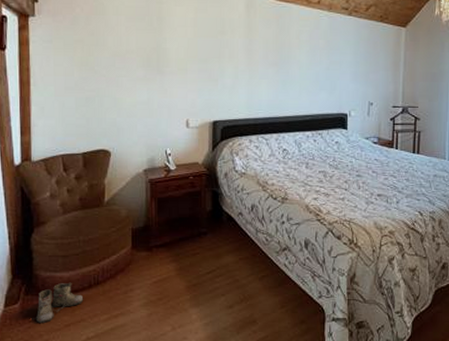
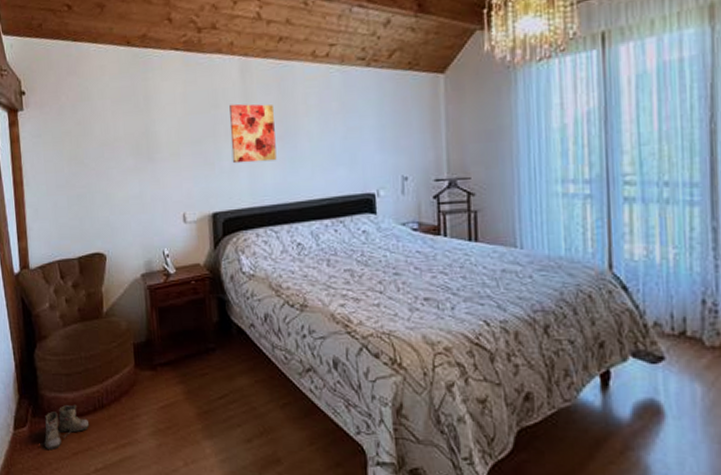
wall art: none [233,32,271,82] -> present [229,103,277,164]

